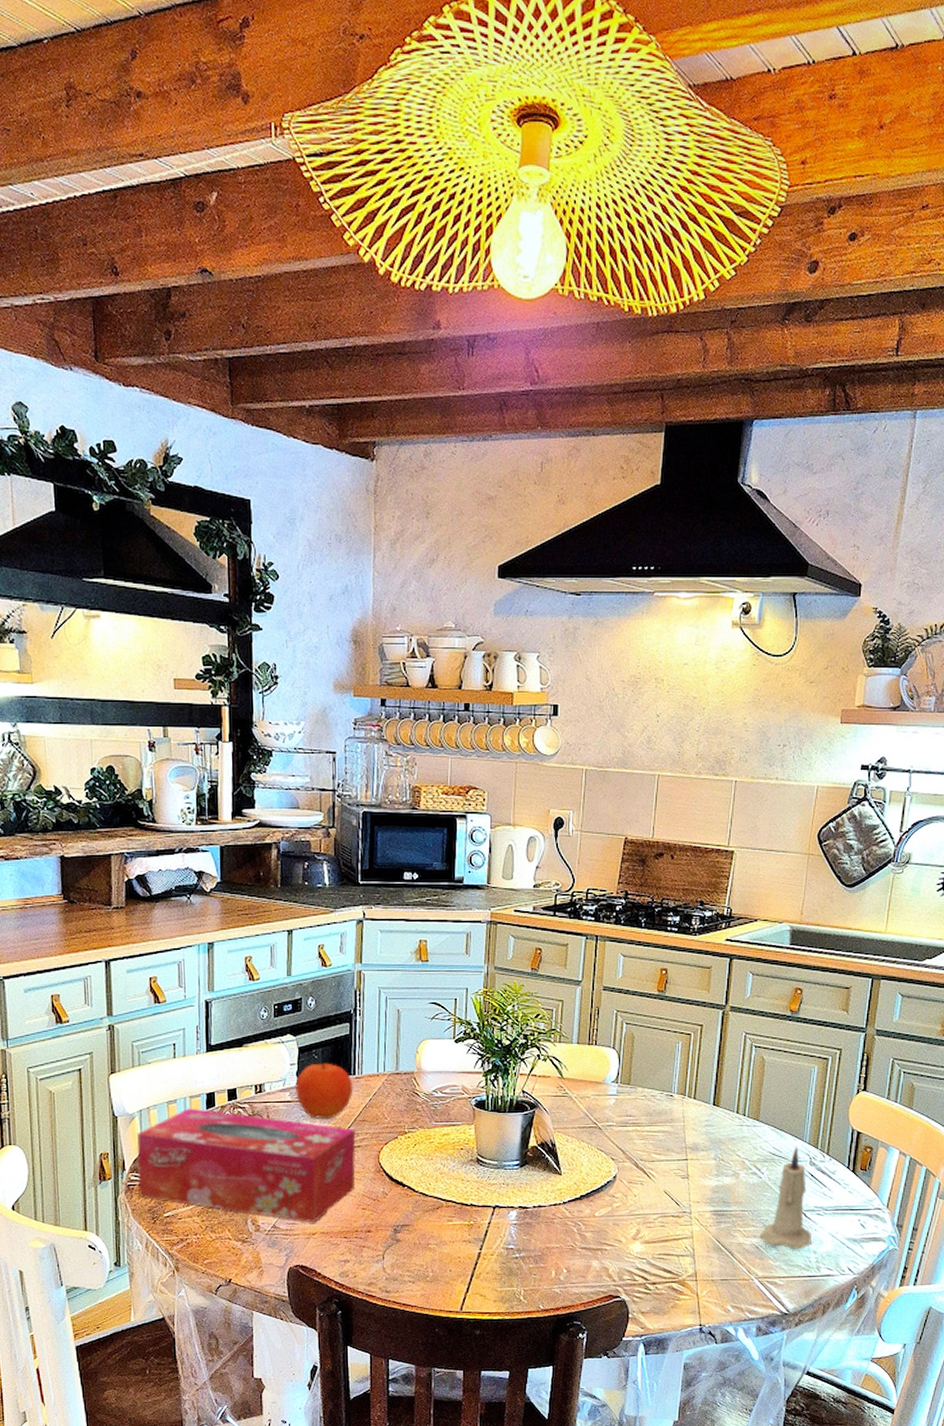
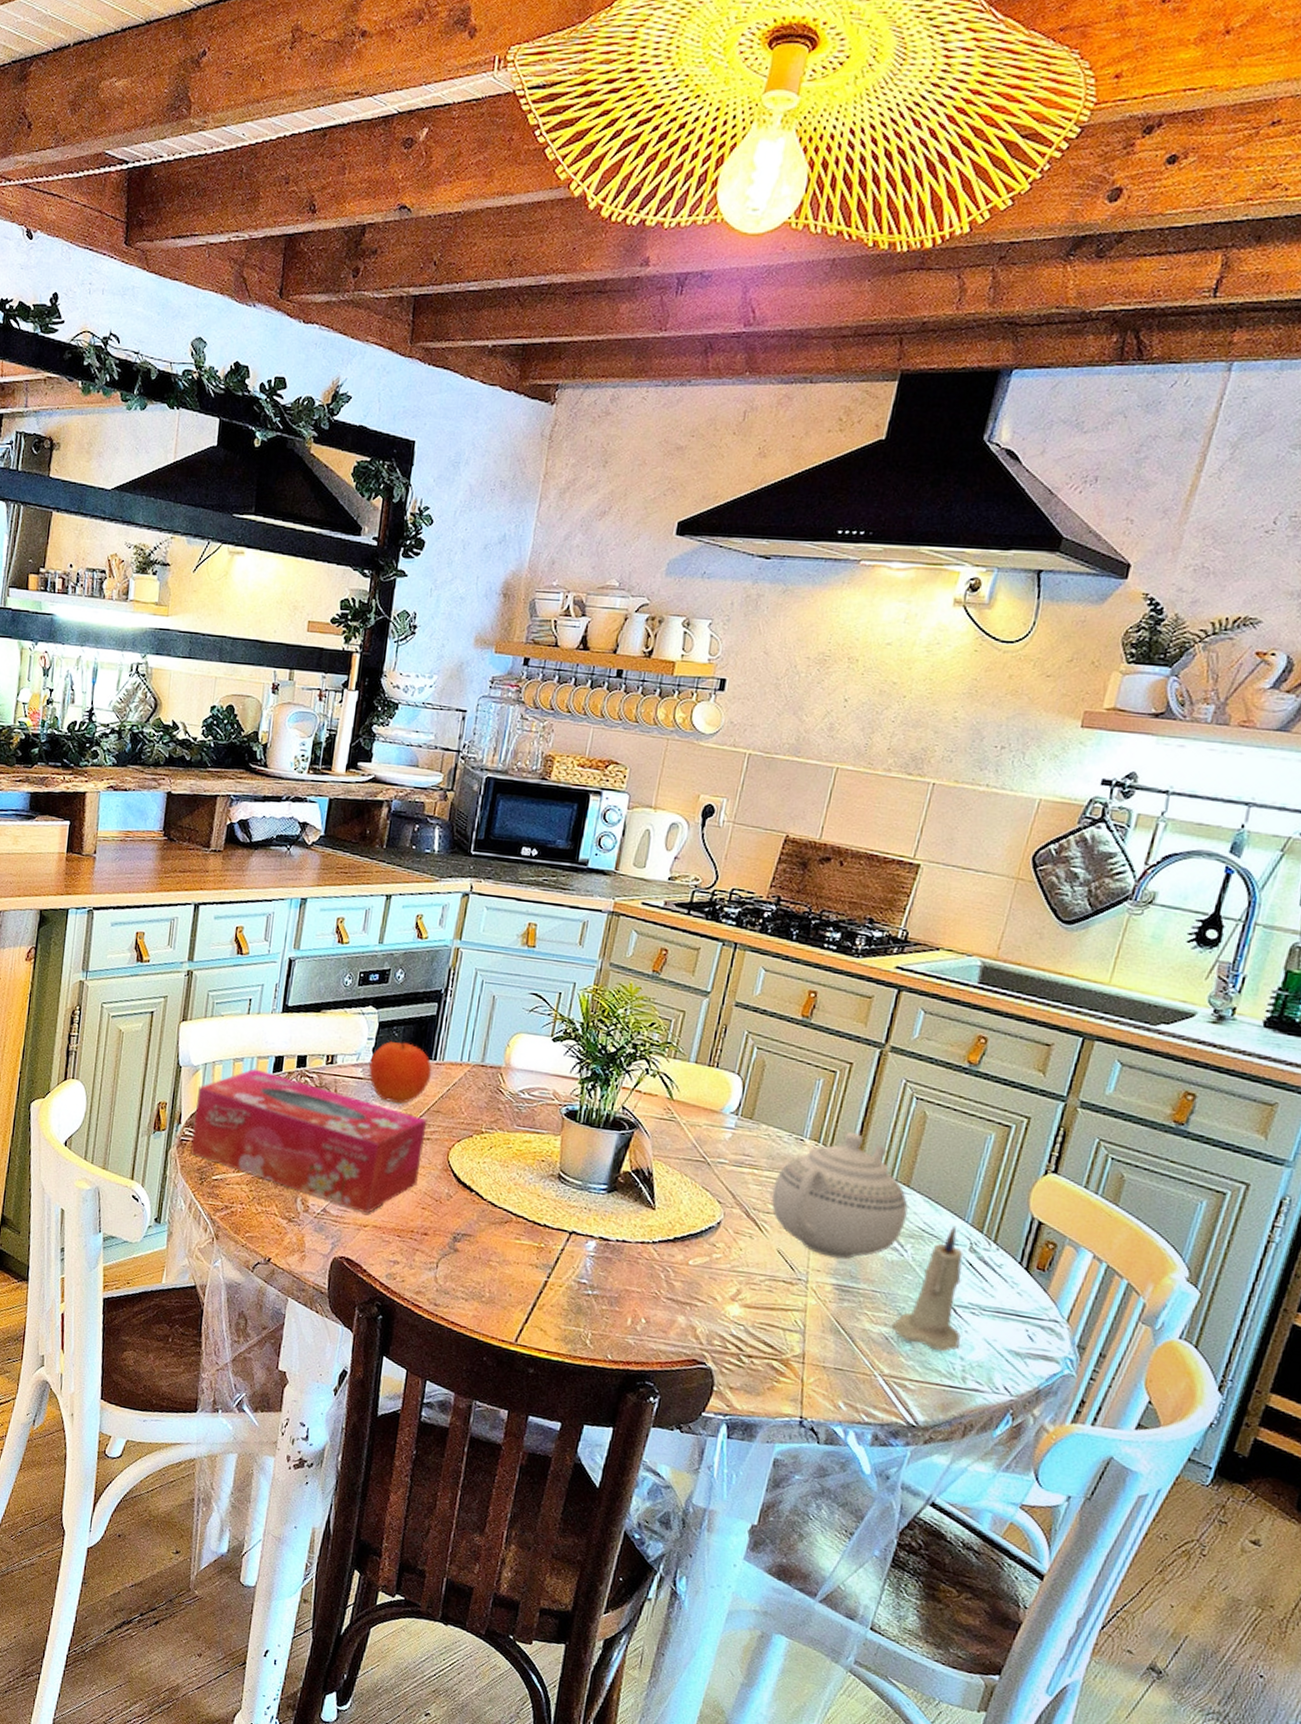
teapot: none [654,1083,761,1189] -> present [771,1132,908,1259]

